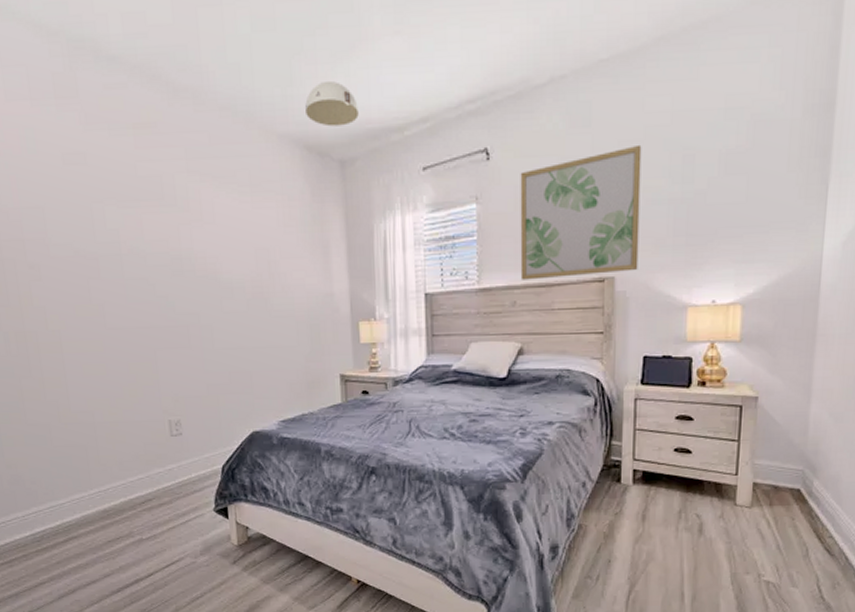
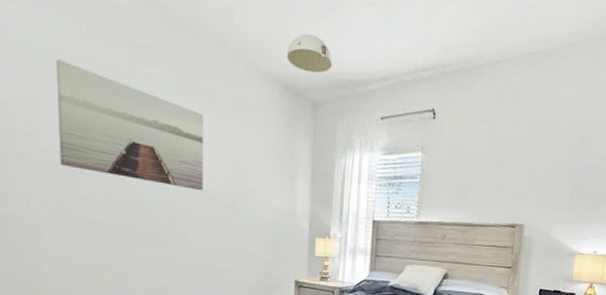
wall art: none [58,154,227,281] -> present [55,59,204,190]
wall art: present [520,144,642,280] -> none [451,123,553,222]

